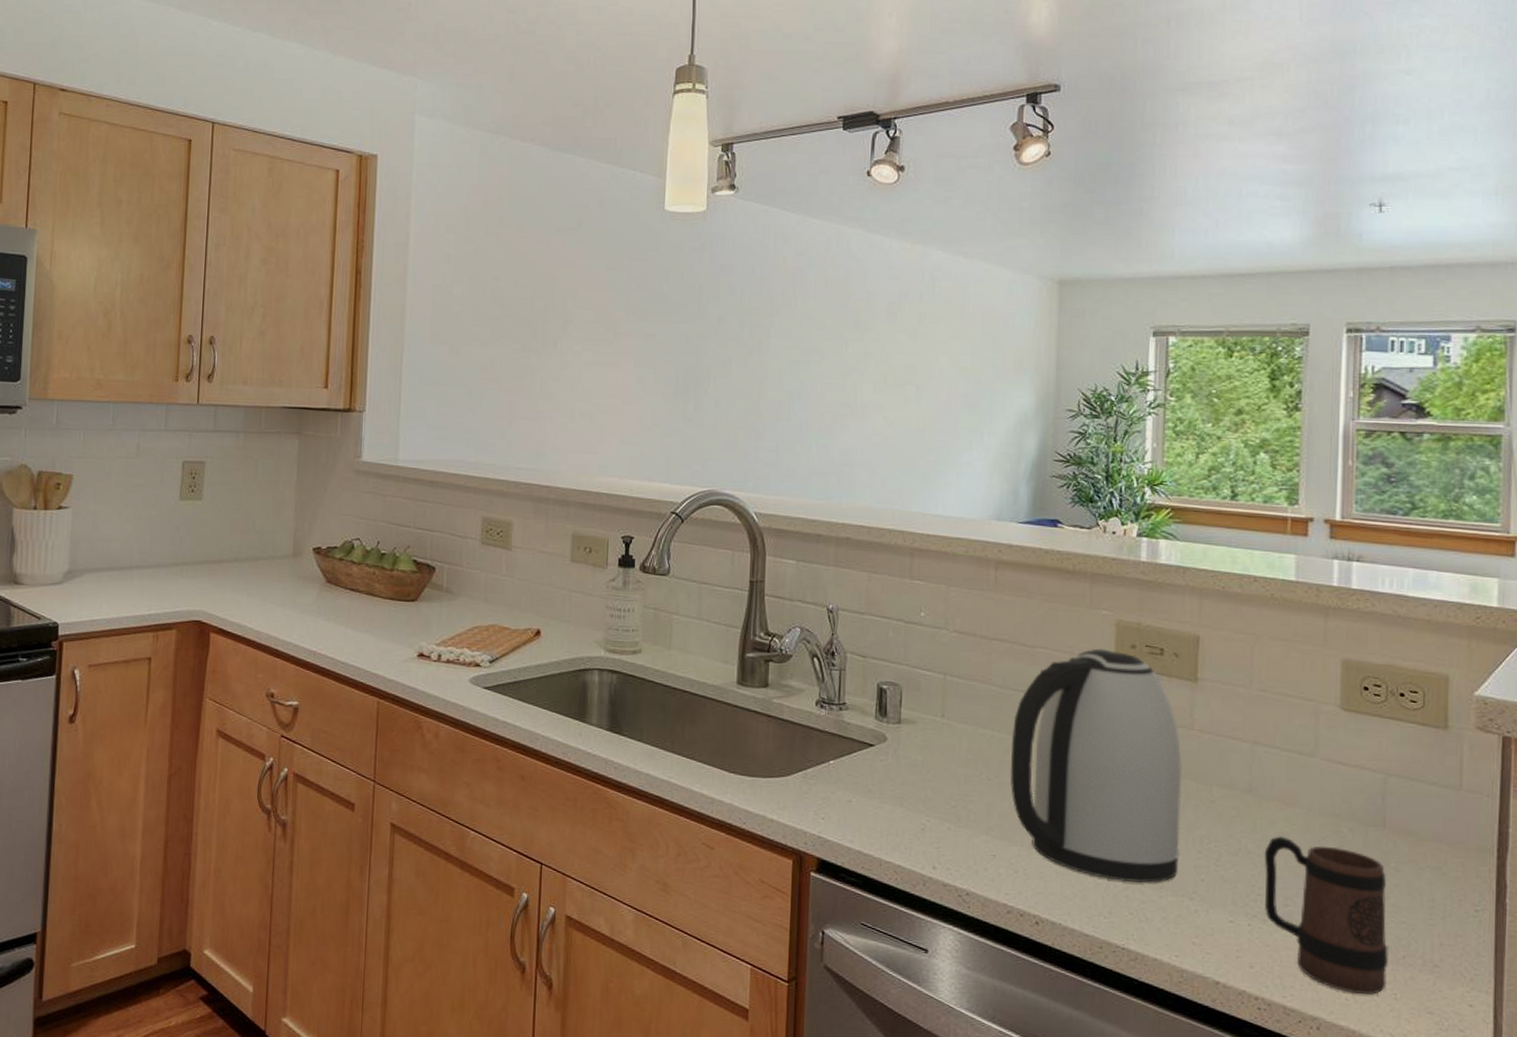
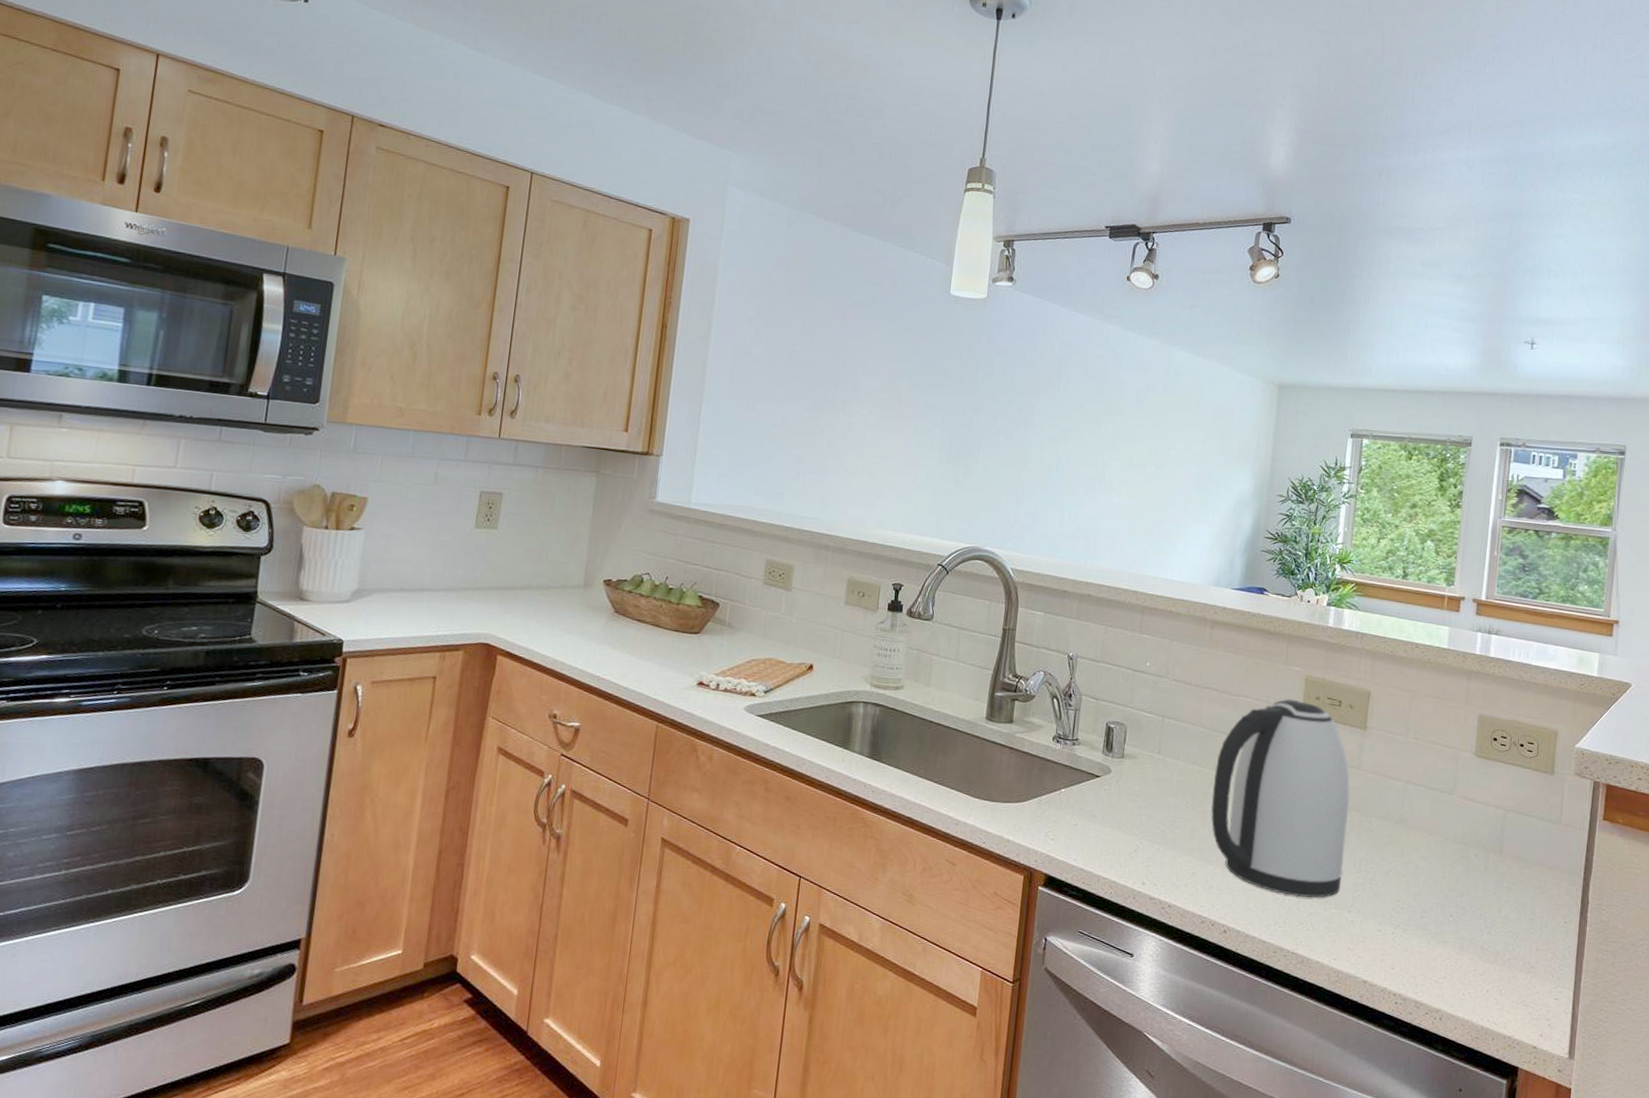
mug: present [1264,836,1389,995] -> none [1406,859,1500,991]

